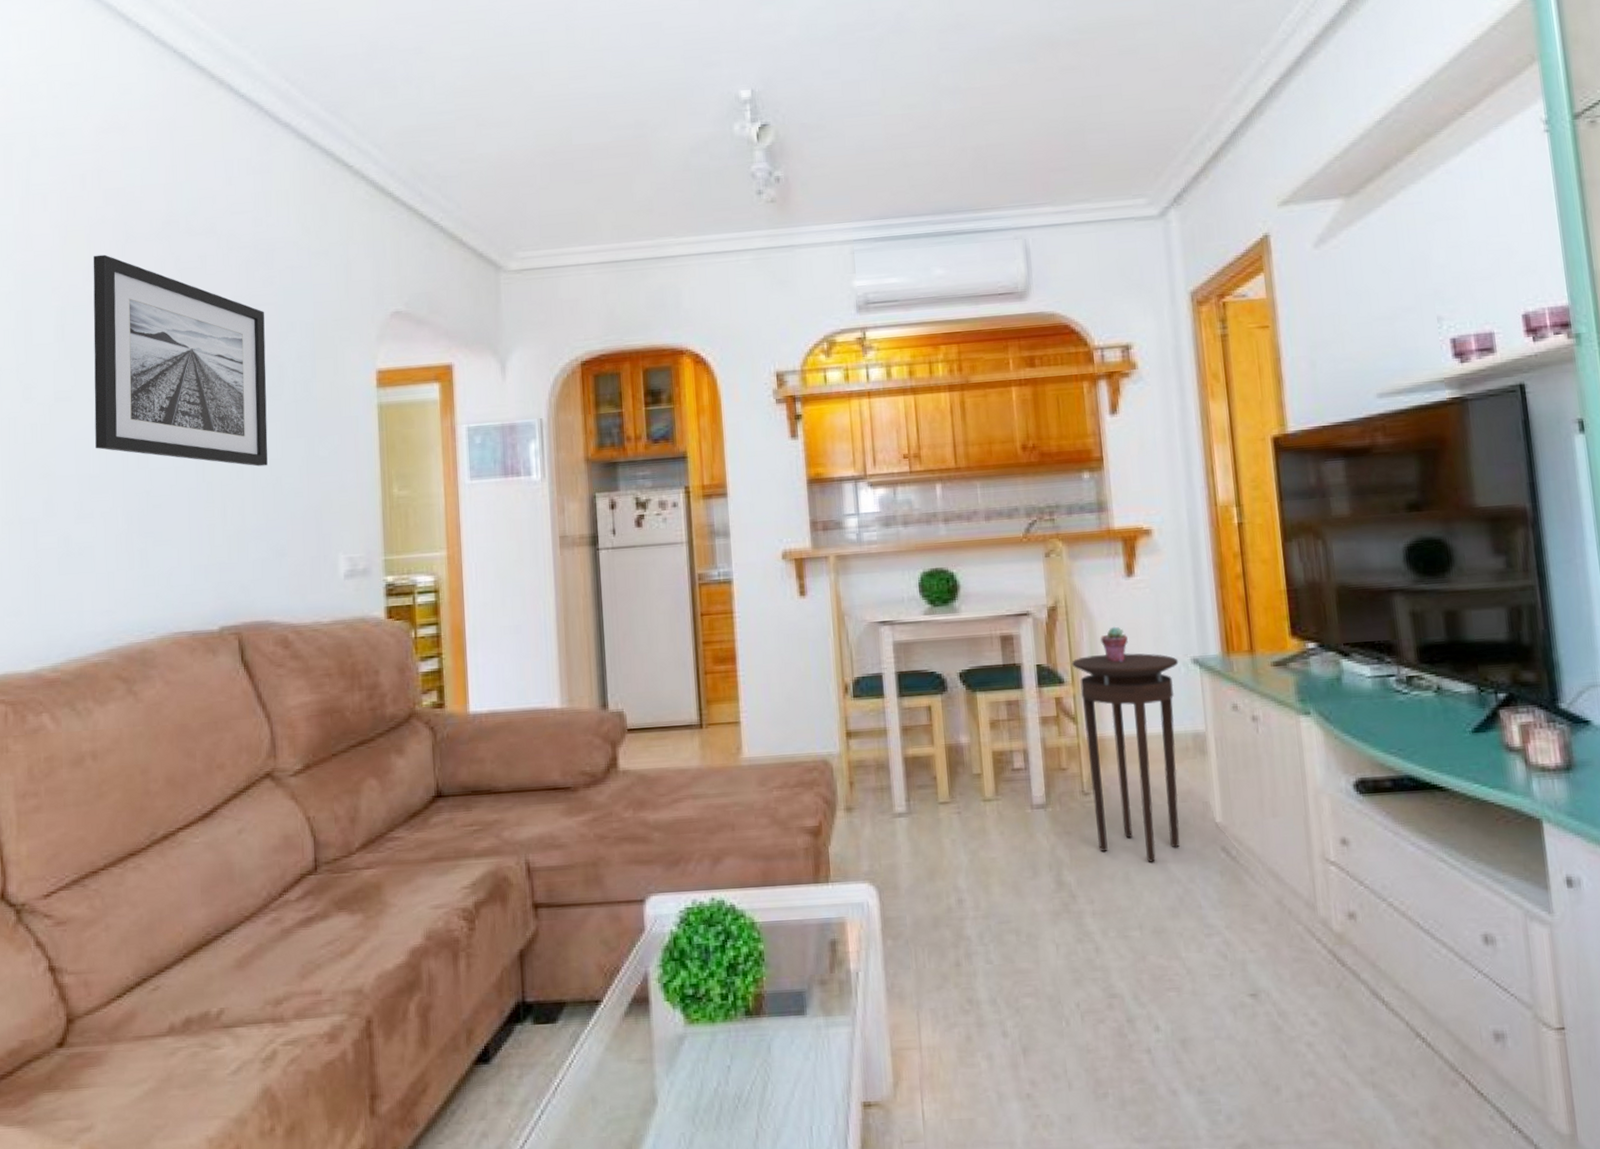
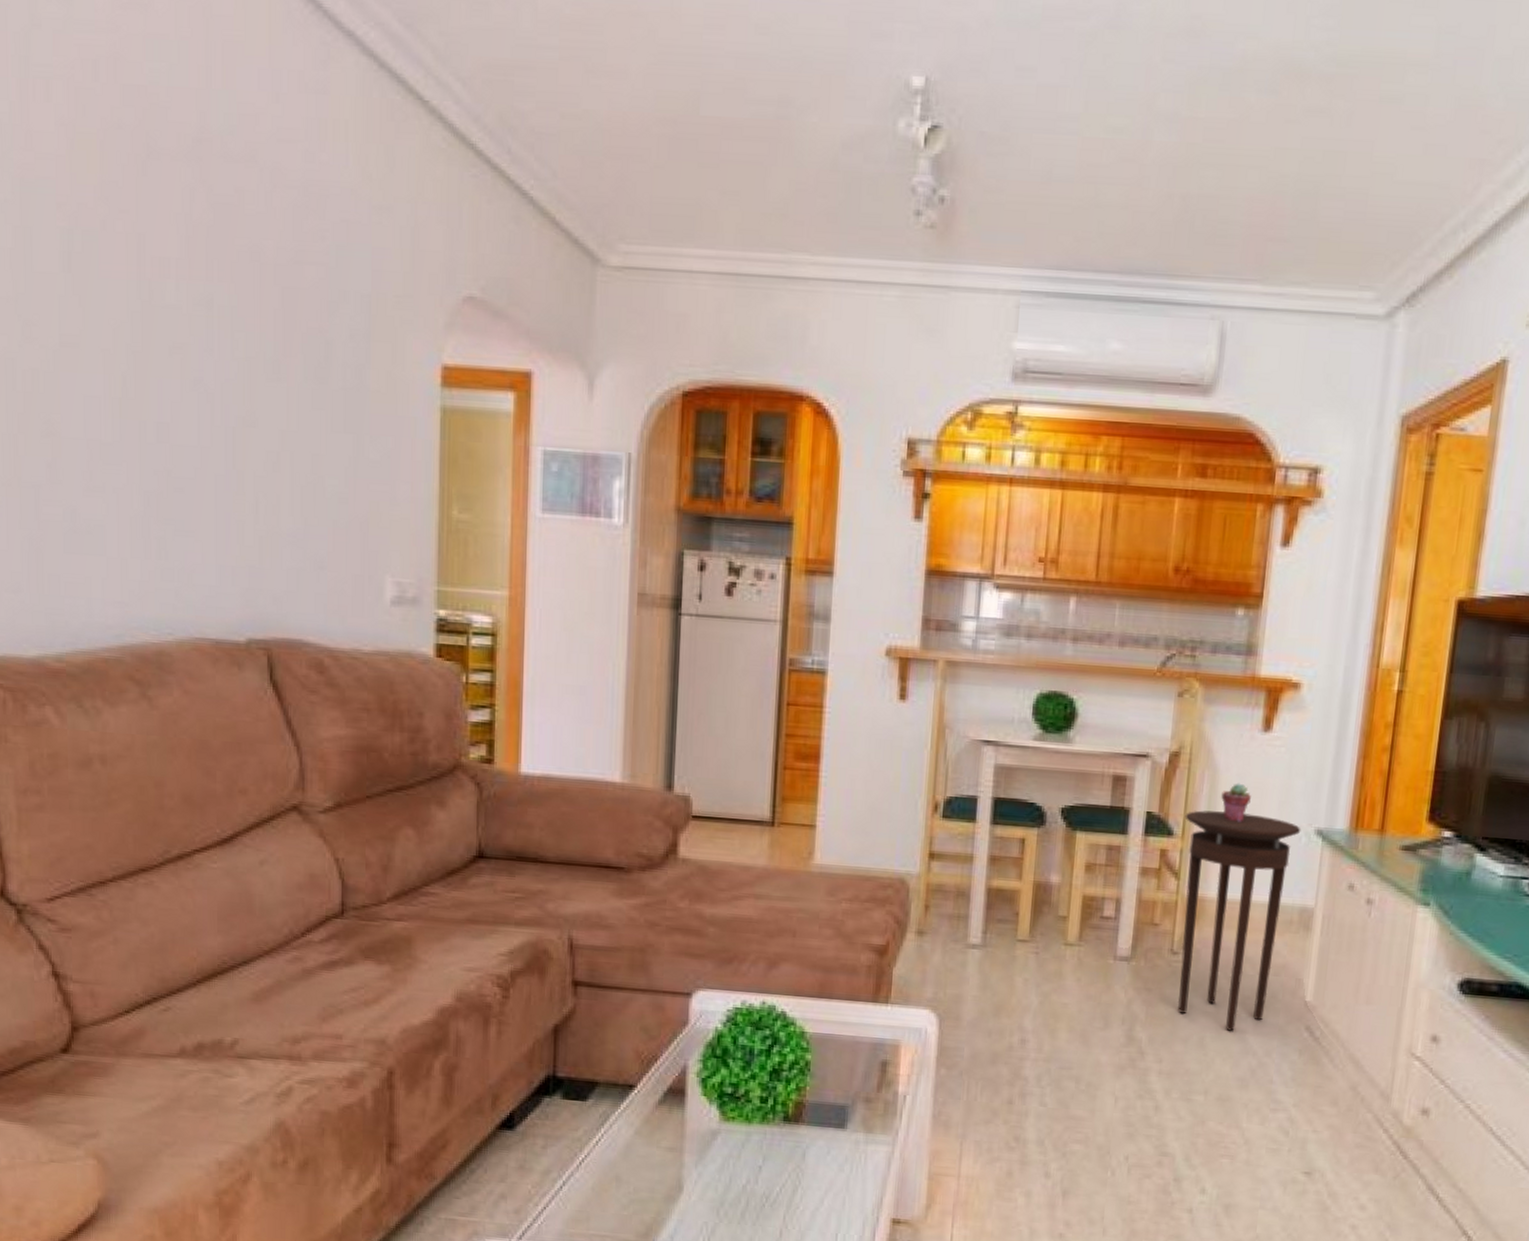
wall art: present [93,254,268,467] -> none [106,169,312,461]

